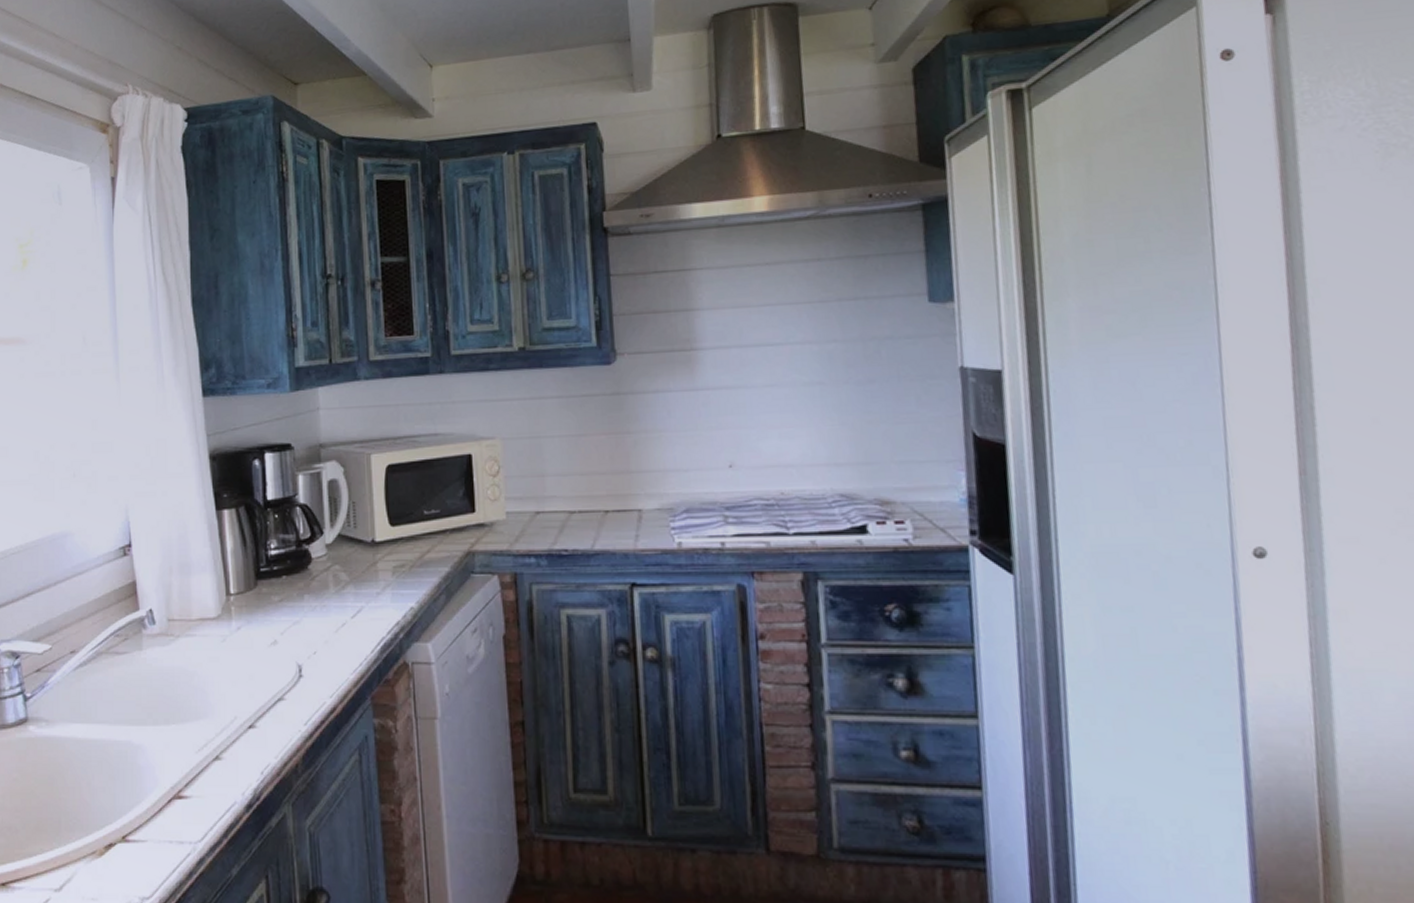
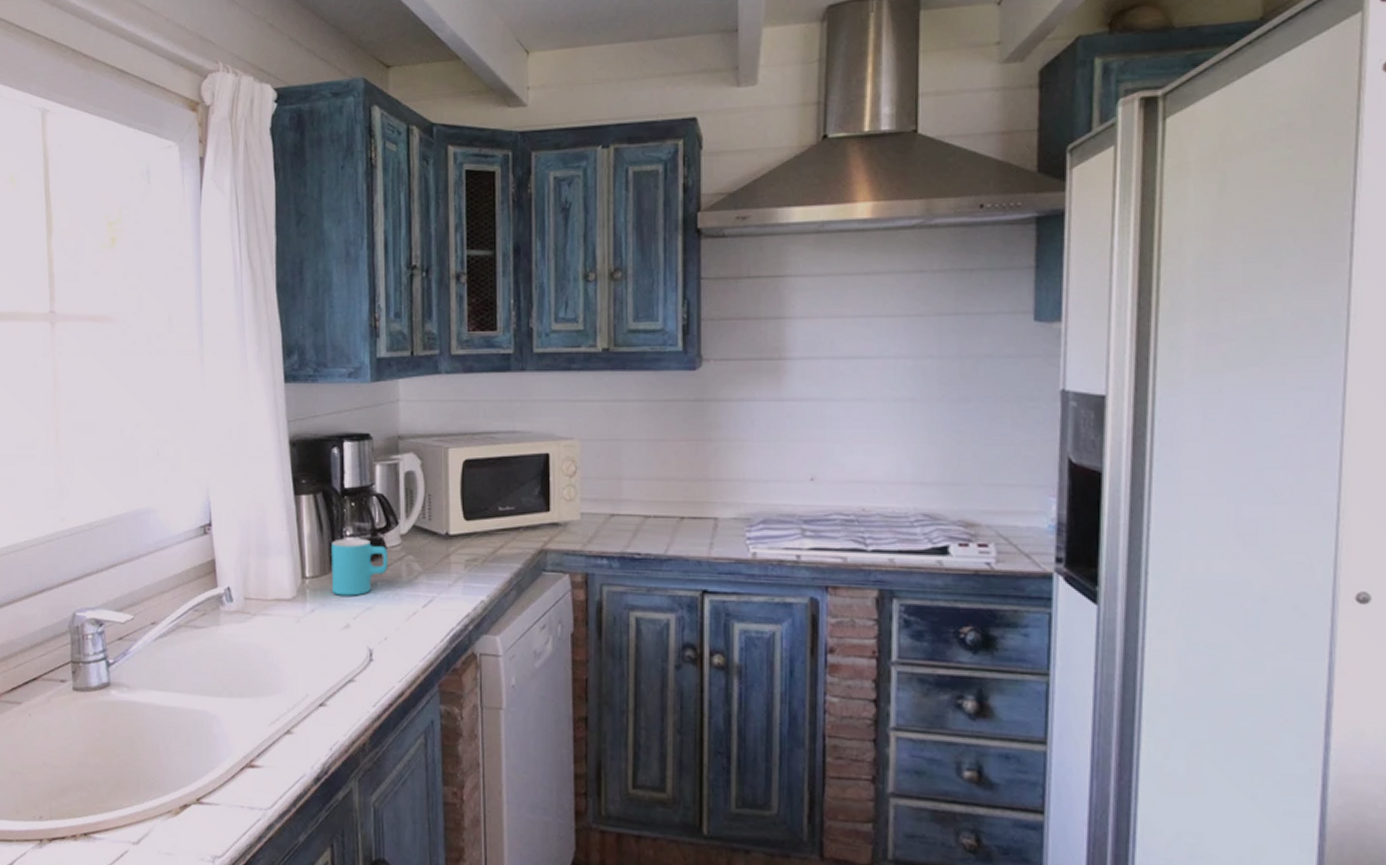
cup: none [256,551,315,611] -> present [331,538,389,596]

